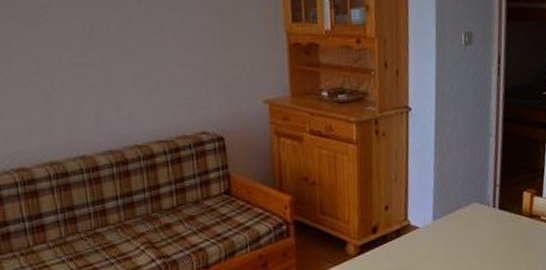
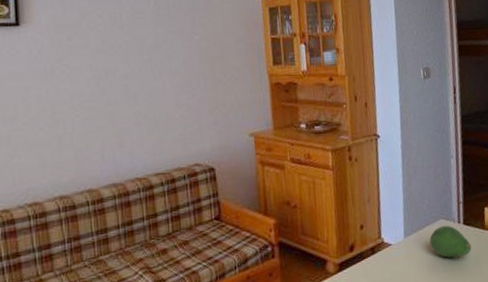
fruit: none [460,209,506,244] -> present [429,225,472,258]

